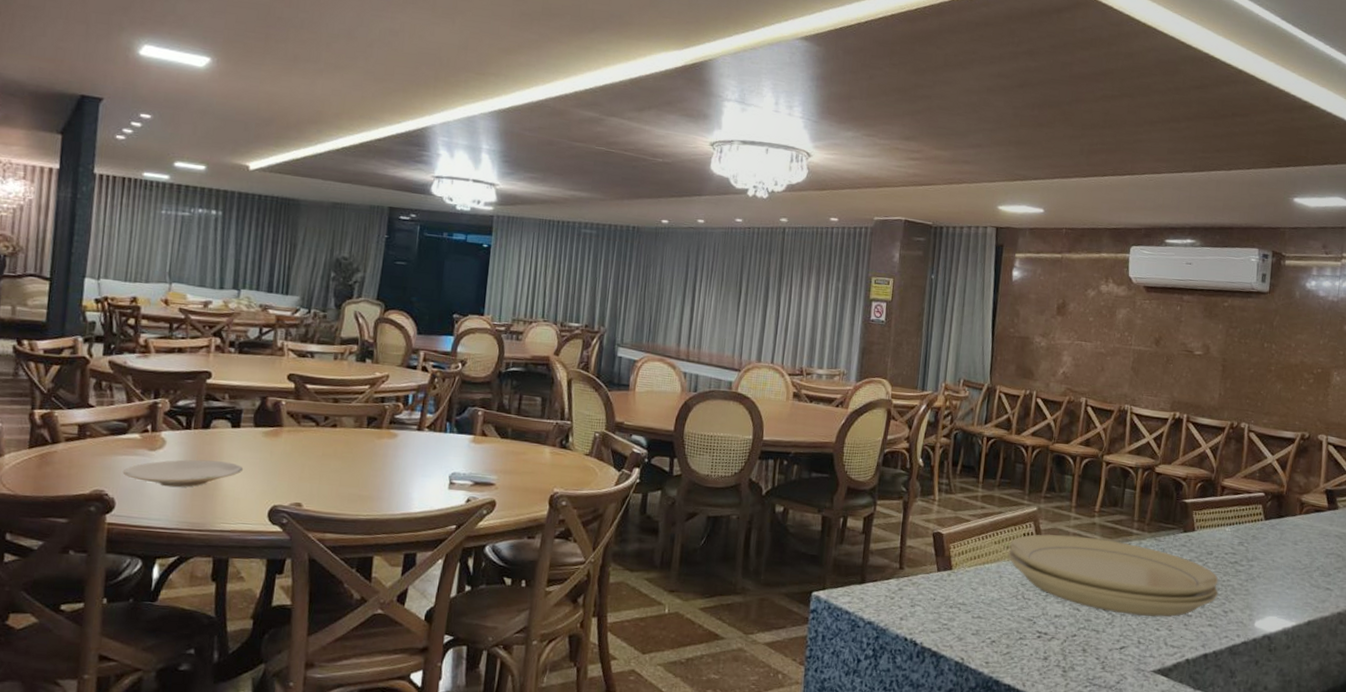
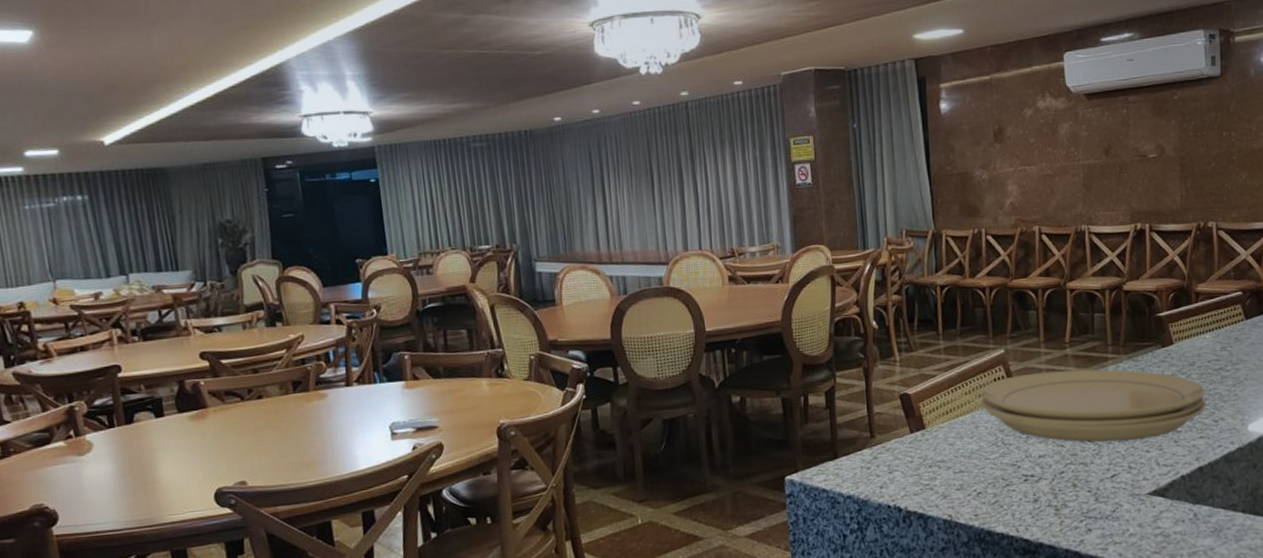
plate: present [122,459,244,488] -> none [56,453,179,489]

